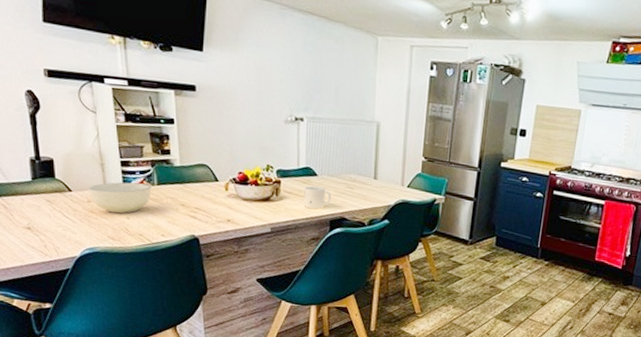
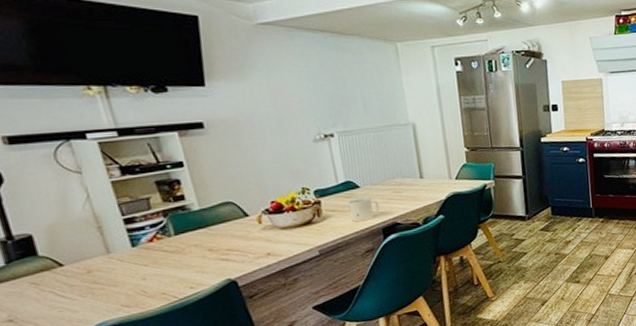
bowl: present [89,182,152,214] -> none [86,237,169,279]

